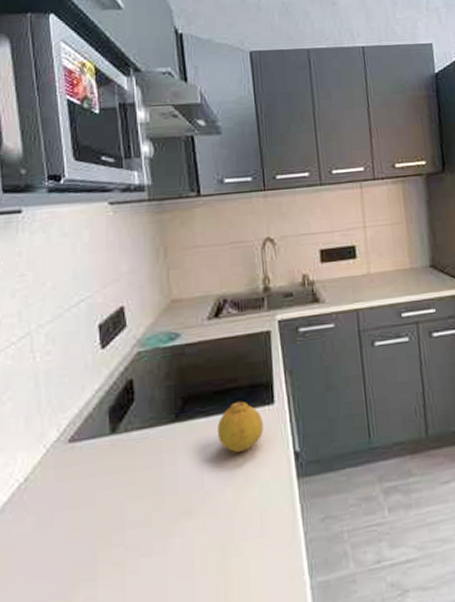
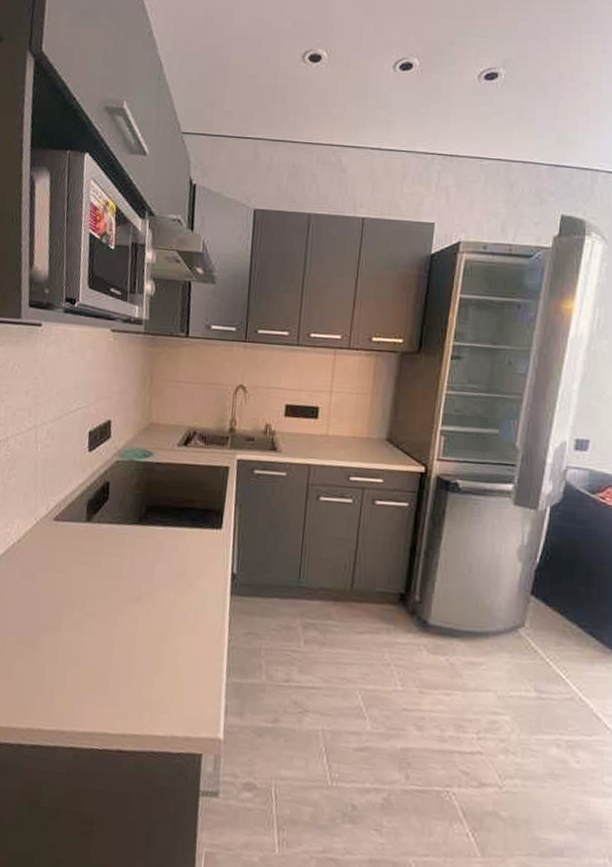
fruit: present [216,401,263,453] -> none [170,519,210,562]

